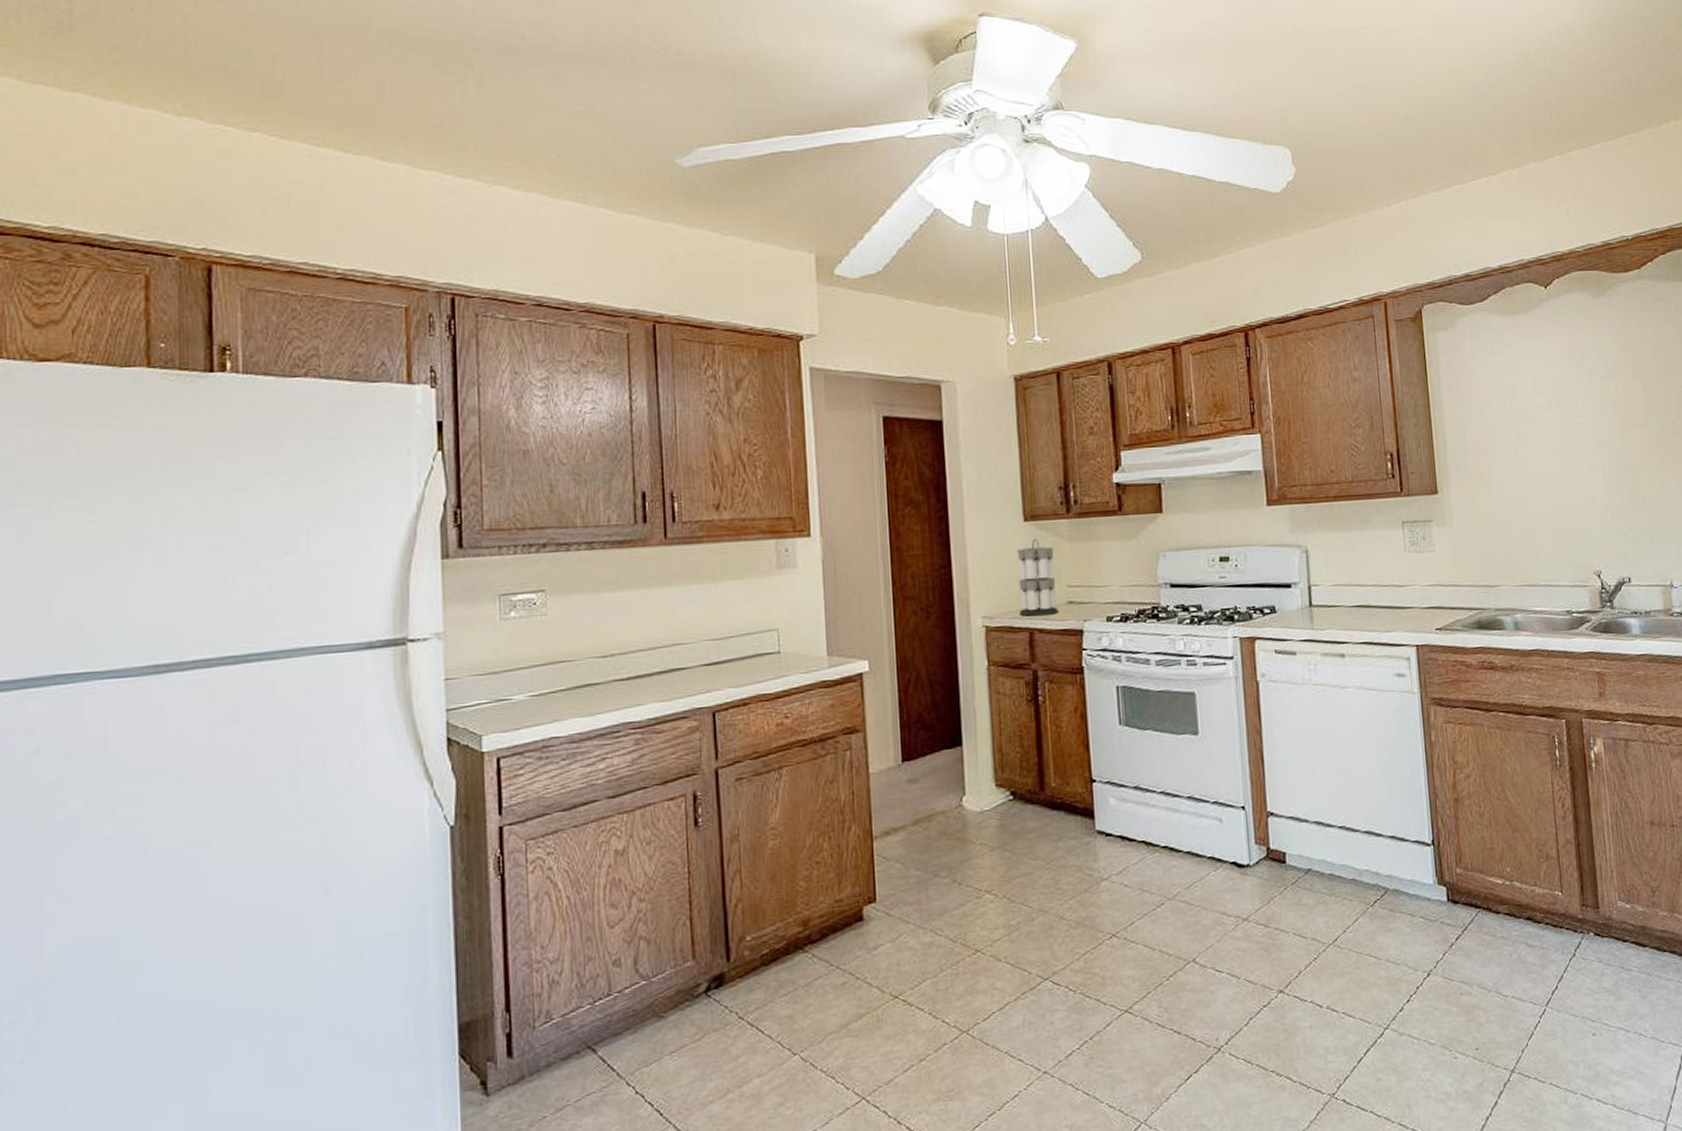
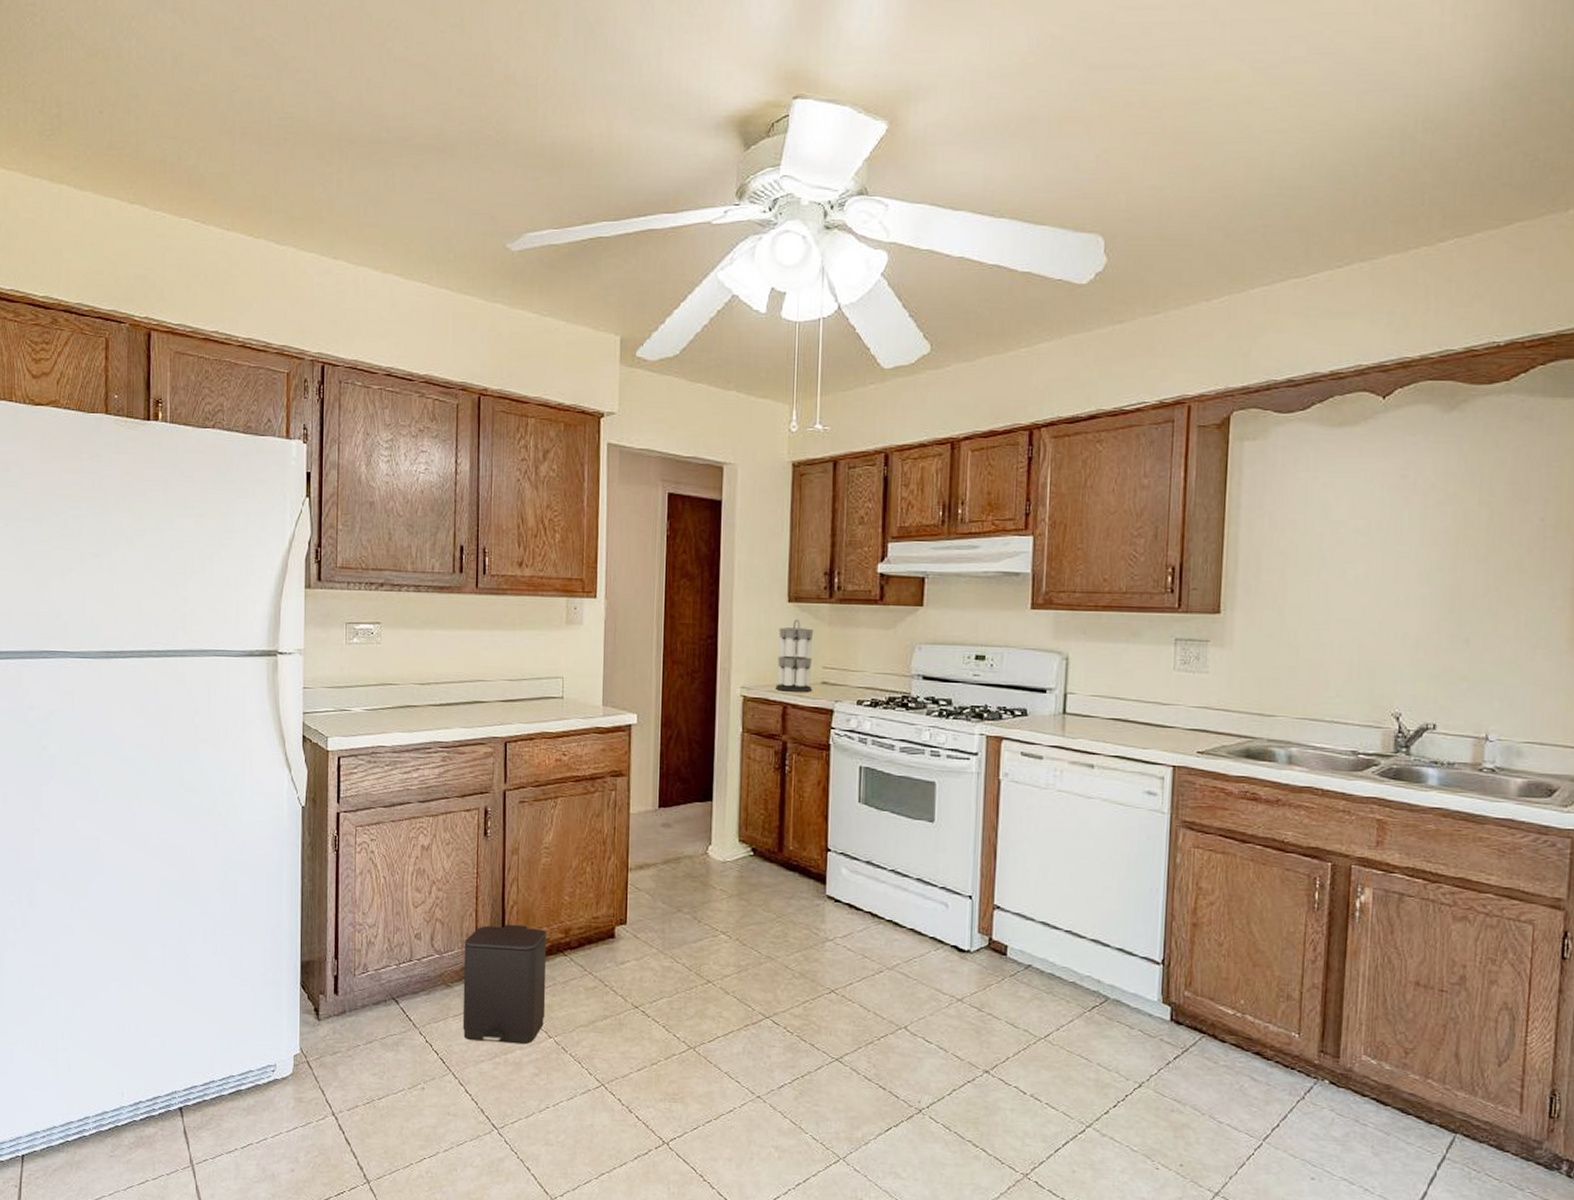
pedal bin: none [678,924,787,1079] -> present [462,924,547,1044]

